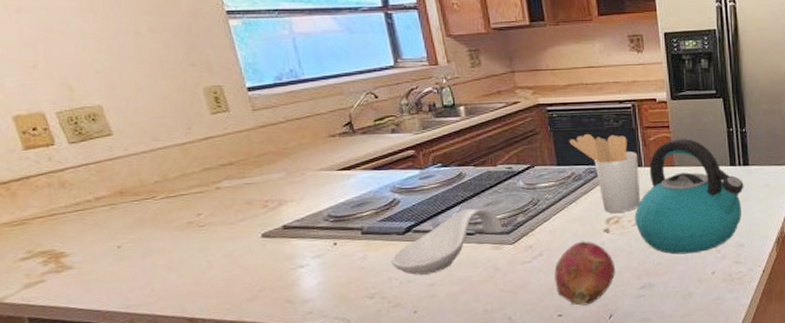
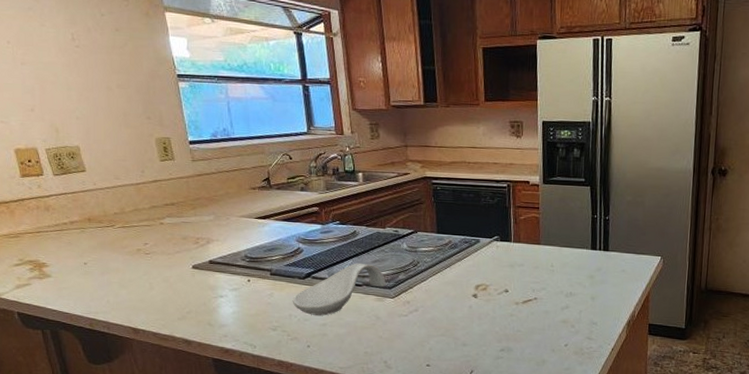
fruit: present [554,241,616,306] -> none [426,302,480,360]
utensil holder: present [569,134,640,213] -> none [449,208,509,281]
kettle: present [634,138,744,255] -> none [500,219,602,326]

